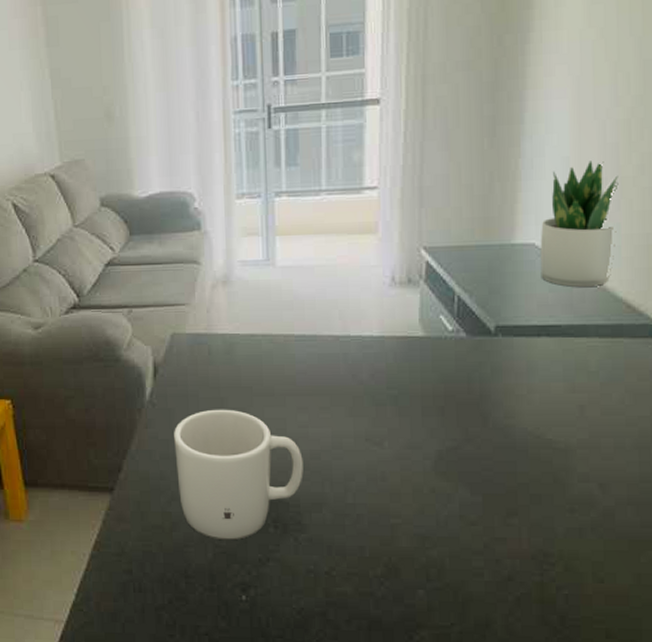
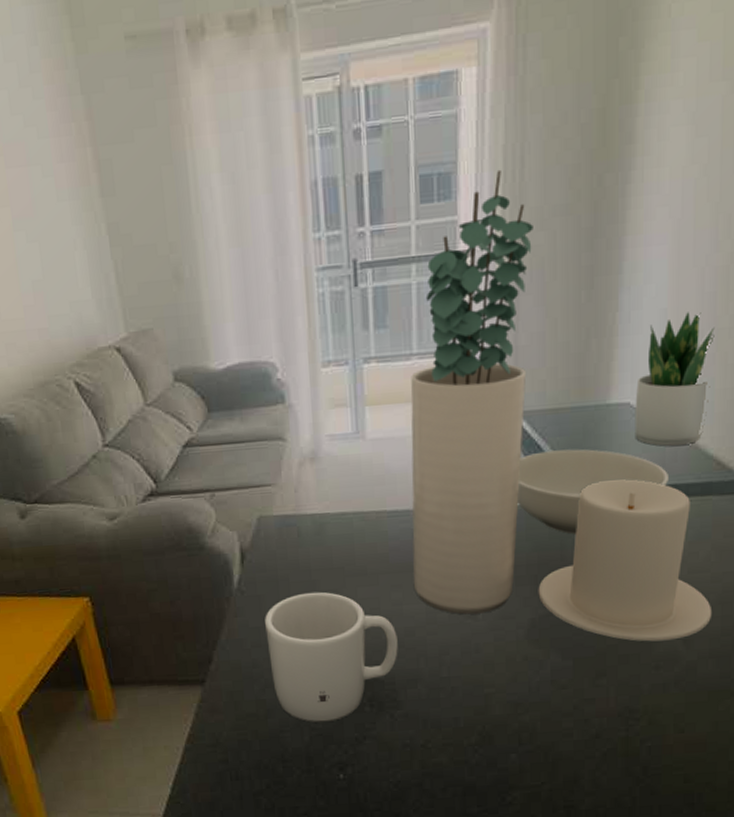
vase: none [319,29,437,441] -> present [410,169,533,615]
bowl: none [423,285,578,368] -> present [517,449,670,535]
candle: none [445,317,629,483] -> present [538,479,713,642]

